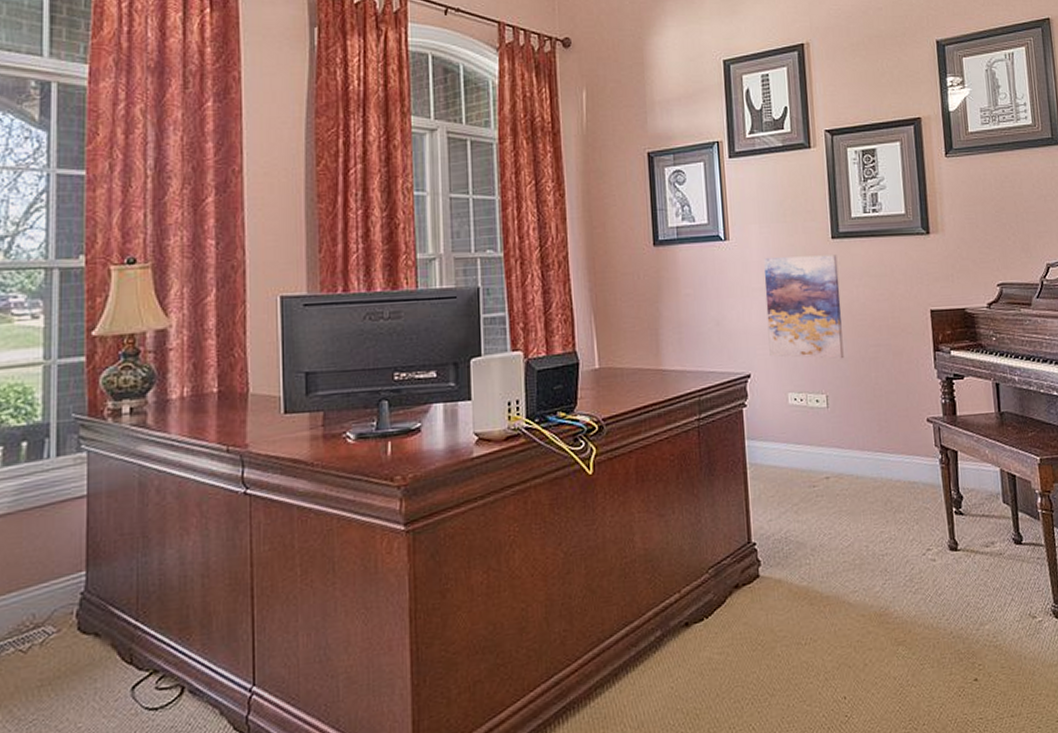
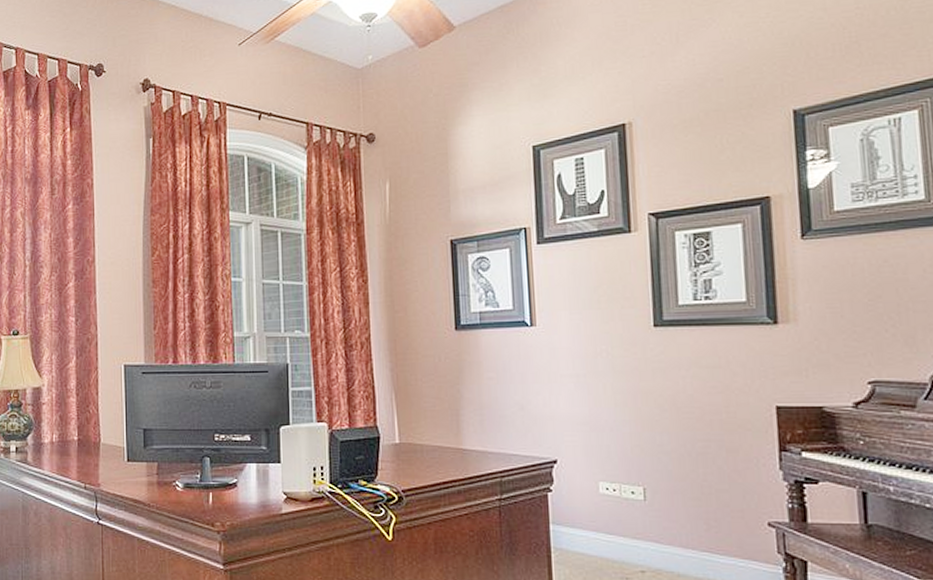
wall art: present [764,254,844,360] -> none [574,343,666,452]

